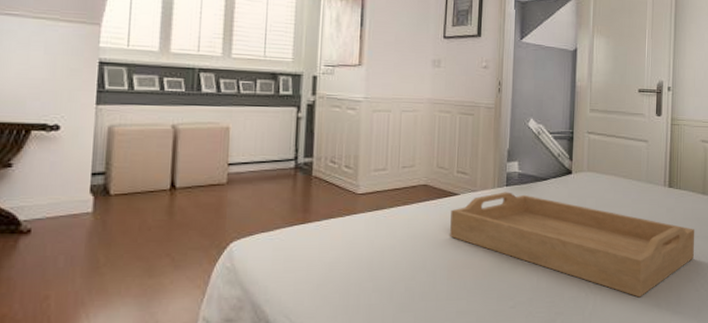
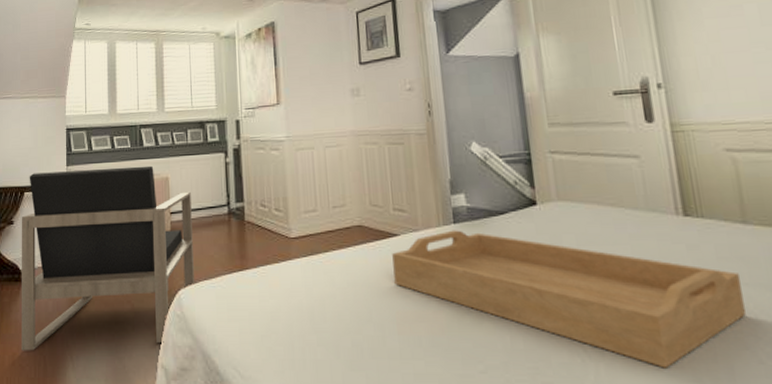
armchair: none [15,109,255,312] -> present [21,165,194,351]

